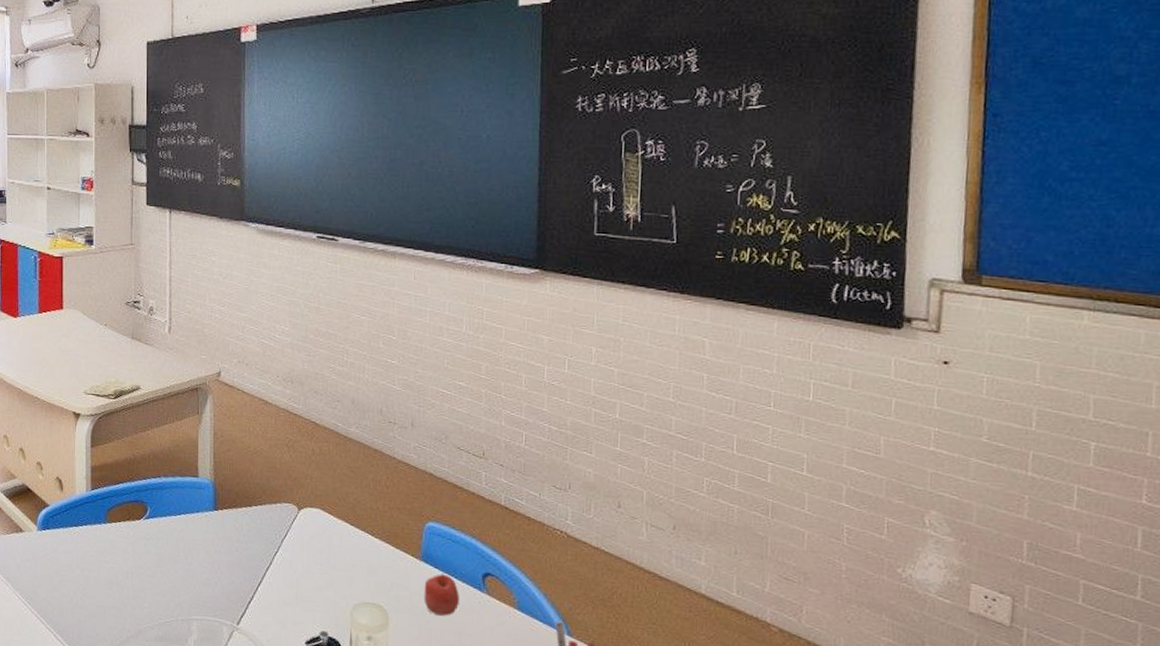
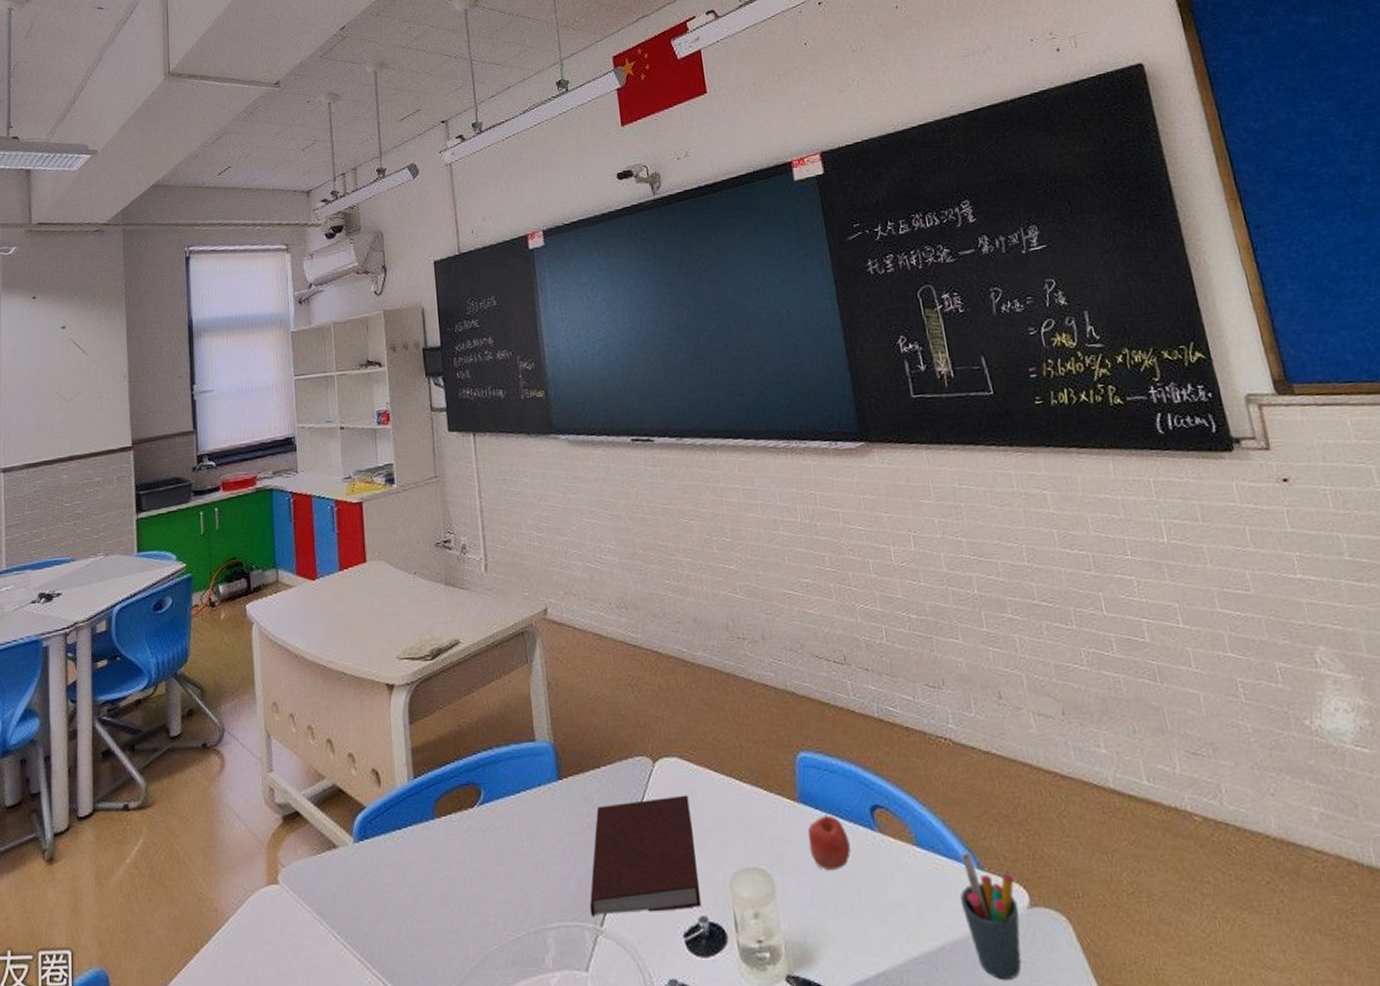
notebook: none [229,536,325,625] -> present [589,794,701,916]

